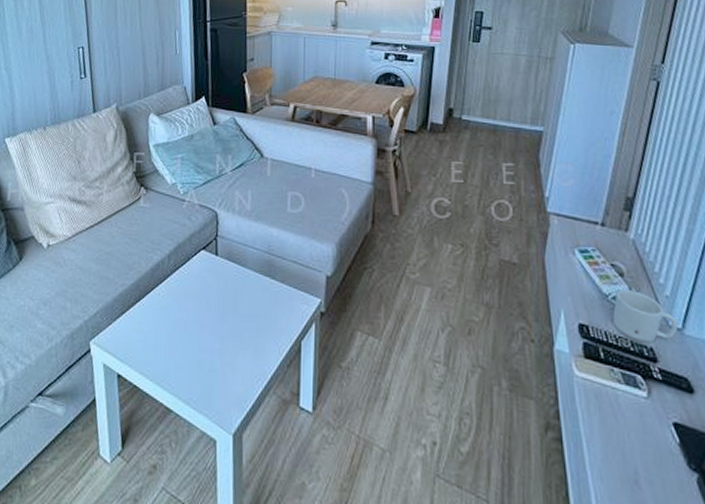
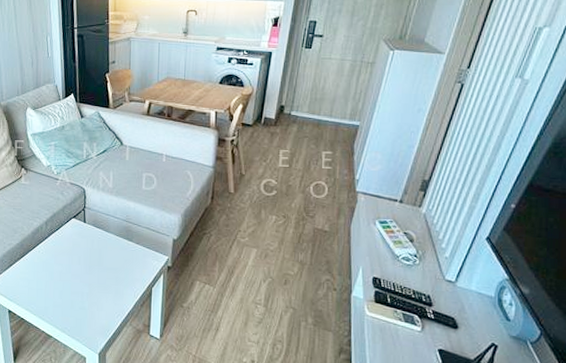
mug: present [612,288,679,345] -> none [400,251,453,294]

